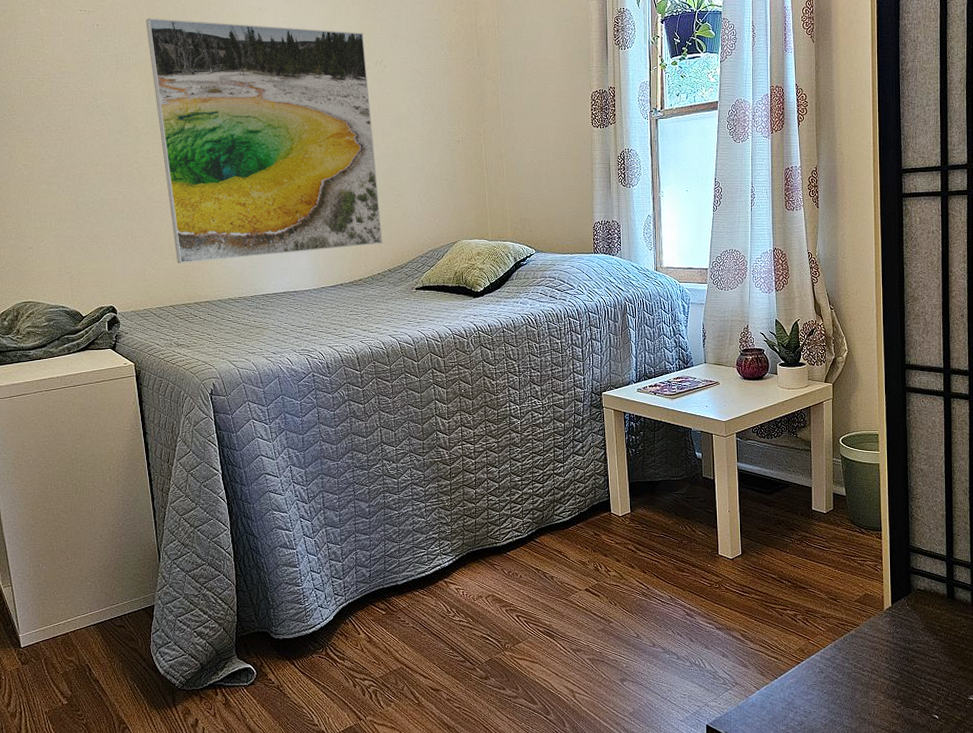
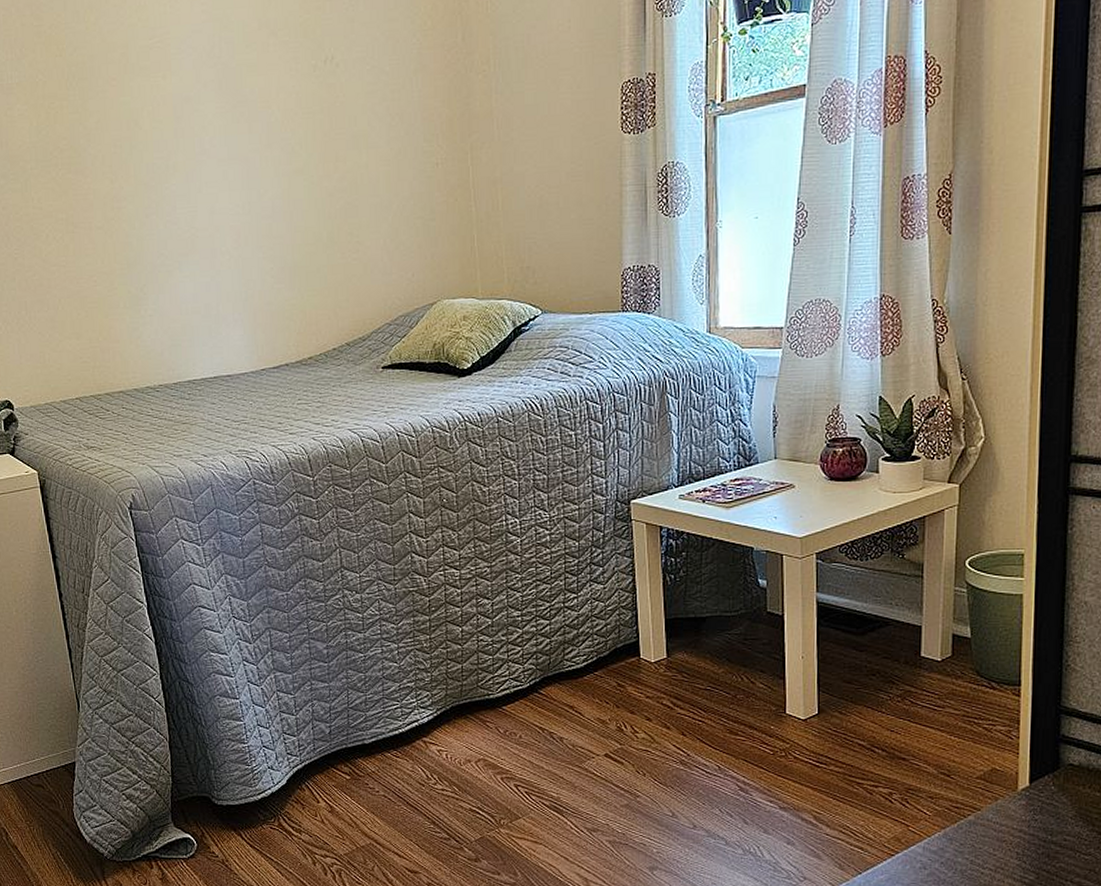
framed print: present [146,18,383,263] -> none [28,19,339,344]

